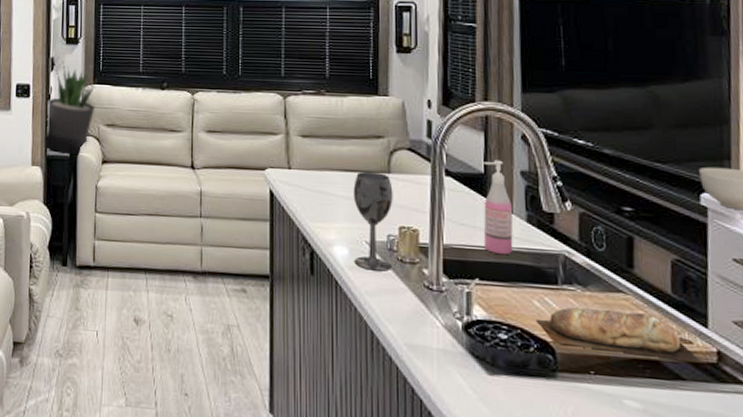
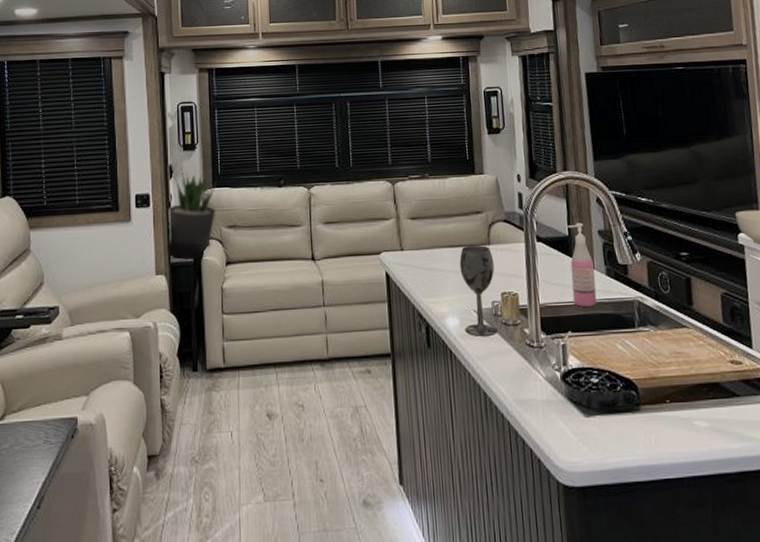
bread loaf: present [535,306,701,363] -> none [619,343,750,381]

